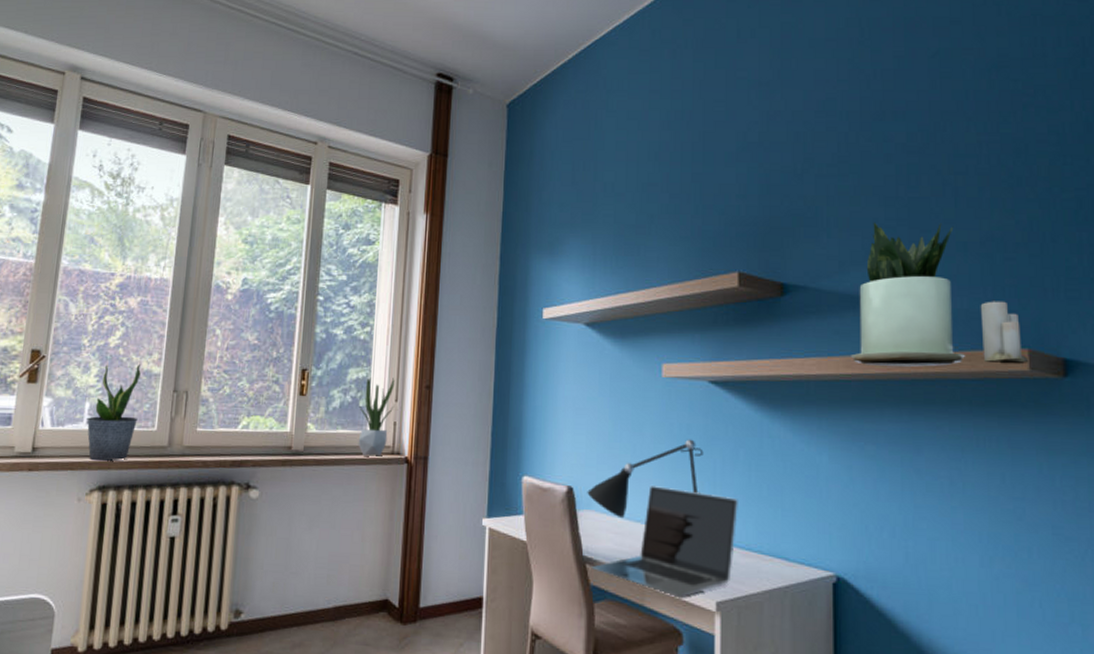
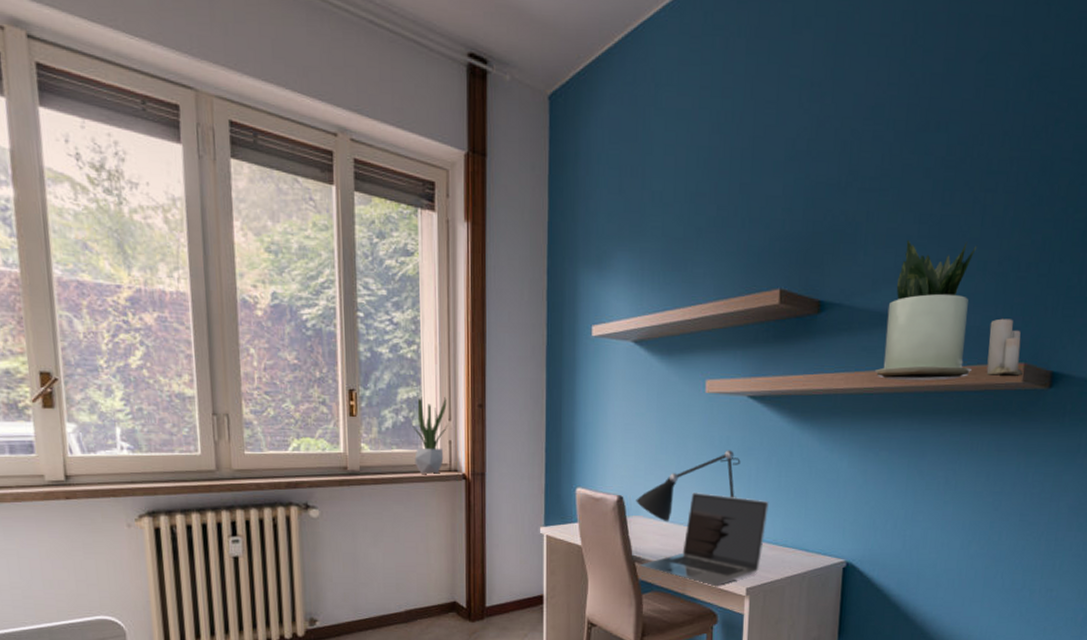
potted plant: present [87,364,141,461] -> none [120,386,178,486]

